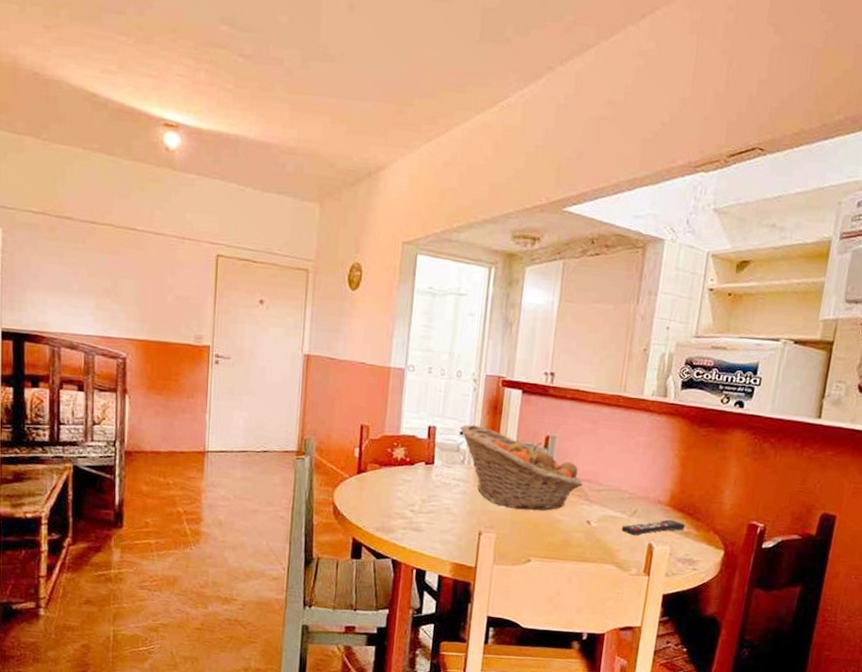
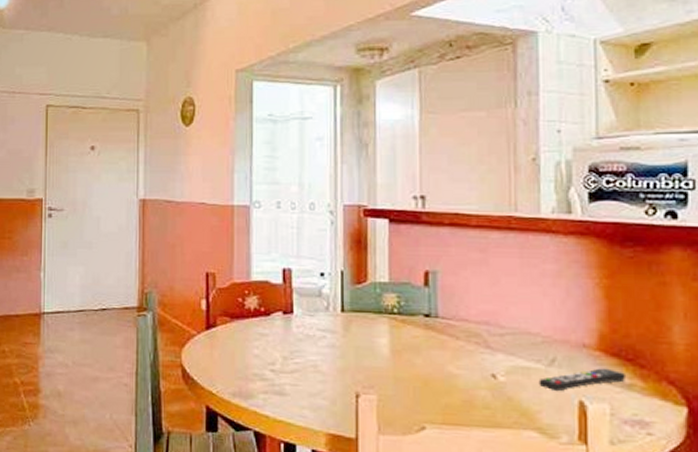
fruit basket: present [459,424,583,511] -> none [319,263,479,364]

